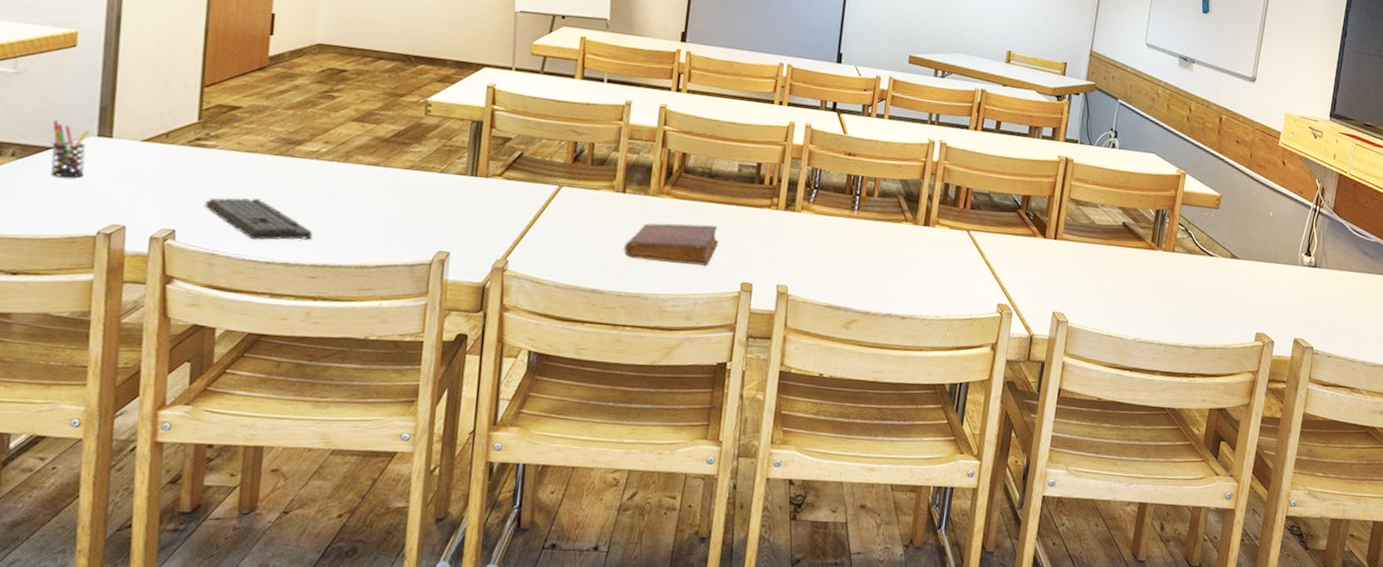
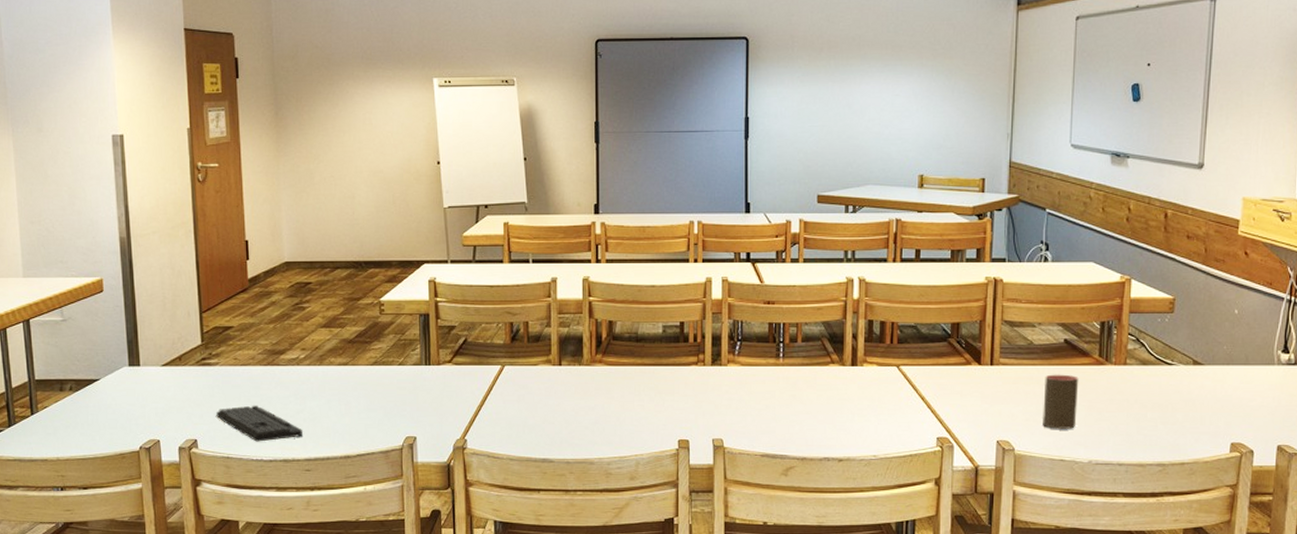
pen holder: present [50,120,90,178] -> none [95,356,124,404]
diary: present [624,223,720,266] -> none [567,387,653,427]
cup: none [1095,253,1132,307] -> present [1043,374,1079,429]

